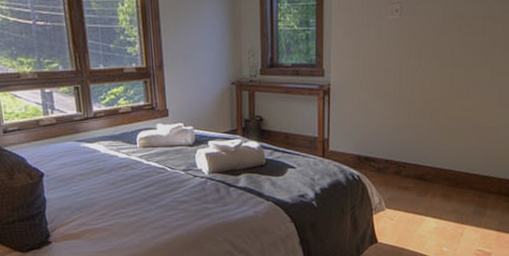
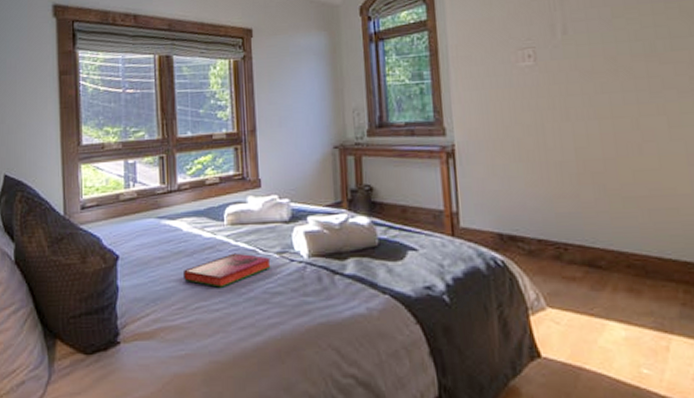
hardback book: none [102,170,178,198] -> present [182,253,271,288]

